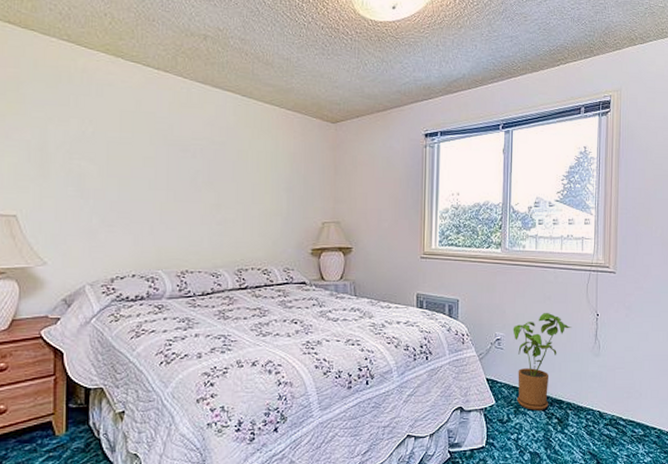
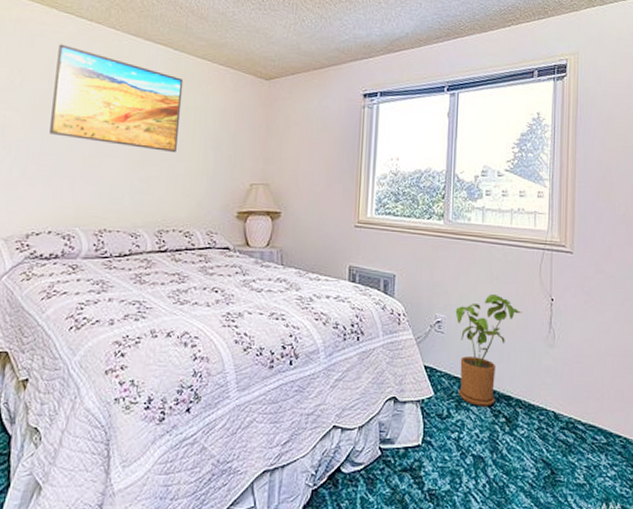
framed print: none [126,93,253,195] -> present [49,44,184,152]

